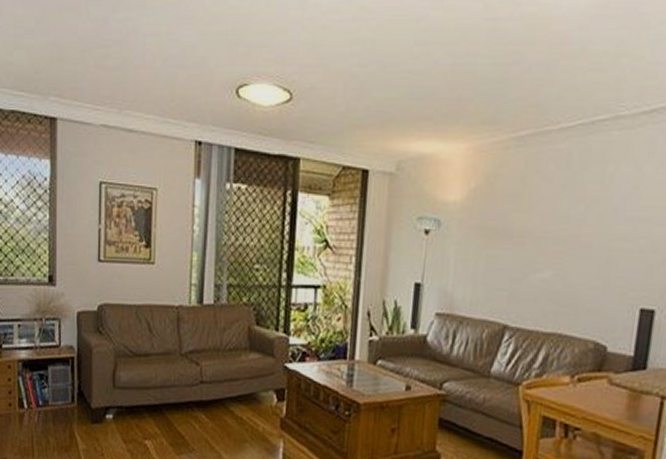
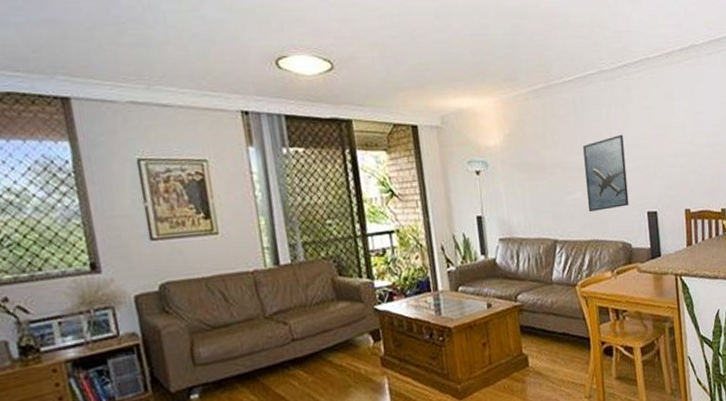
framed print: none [557,202,629,298] -> present [583,134,629,212]

